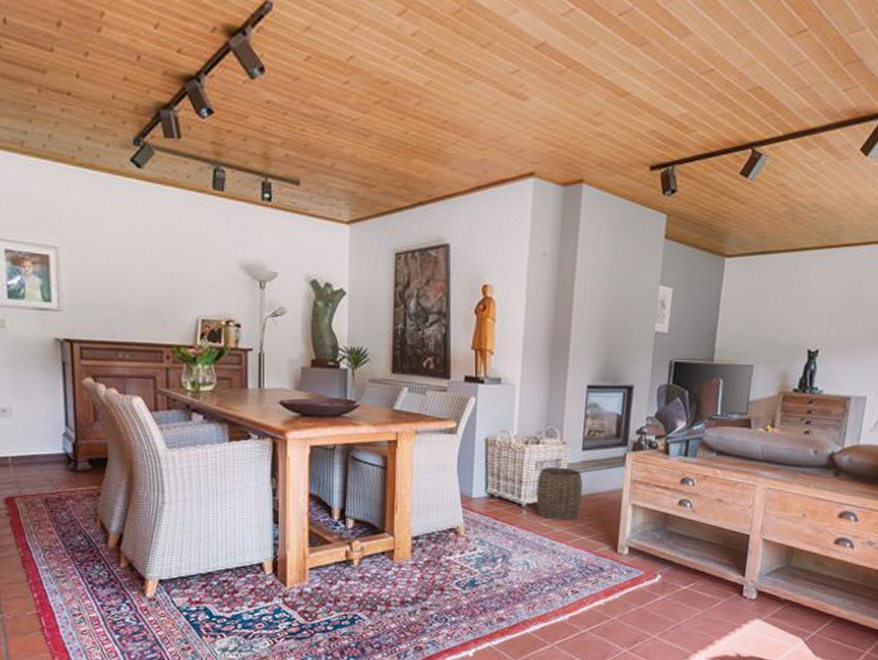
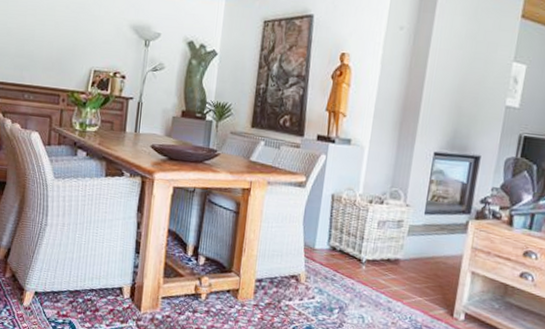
woven basket: present [536,466,583,521] -> none [376,227,423,281]

